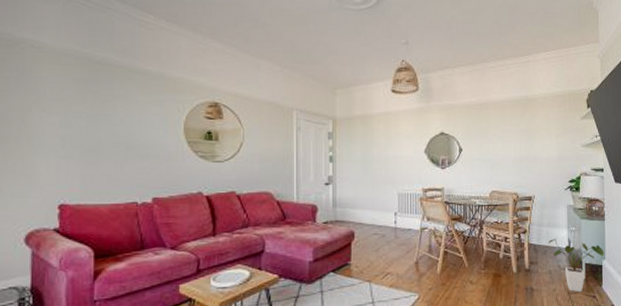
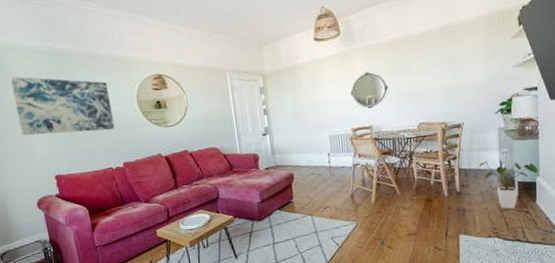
wall art: none [25,79,151,158] -> present [10,76,115,136]

